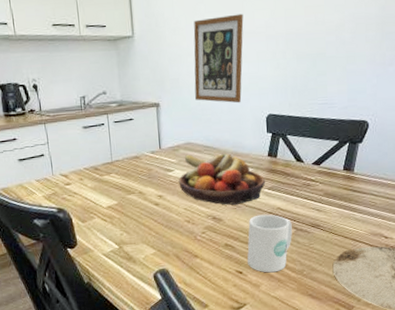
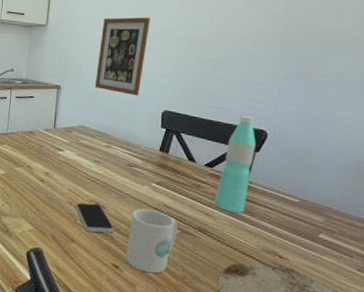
fruit bowl: present [178,152,266,205] -> none [67,137,155,194]
smartphone: none [194,218,234,246] -> present [75,203,114,234]
water bottle: none [324,108,359,205] -> present [214,115,257,214]

